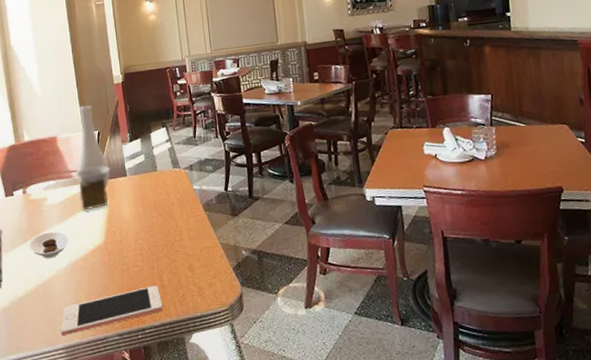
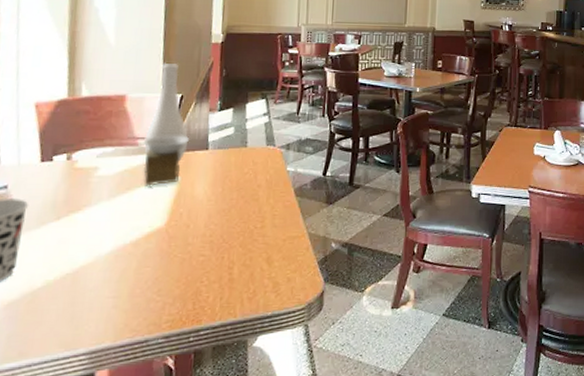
saucer: present [29,231,69,259] -> none [62,209,120,241]
cell phone: present [60,285,163,336] -> none [86,278,227,337]

